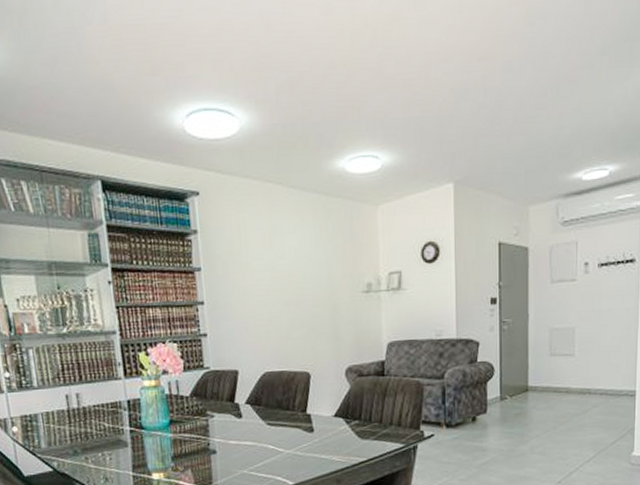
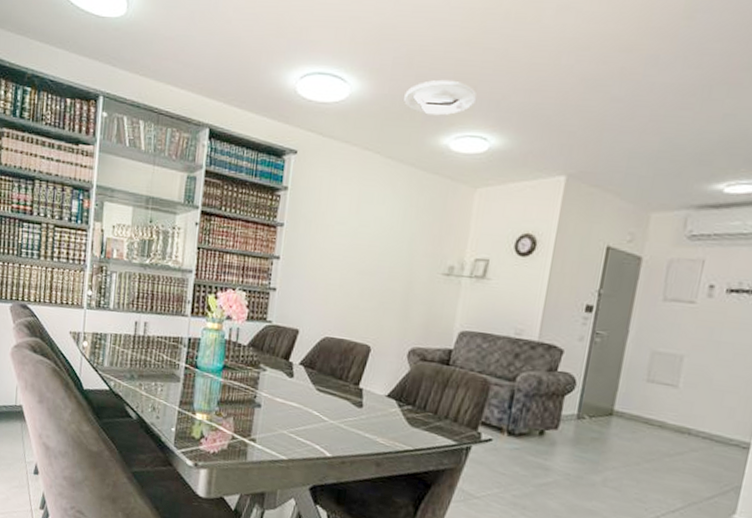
ceiling light: none [294,103,362,140] -> present [404,79,477,116]

